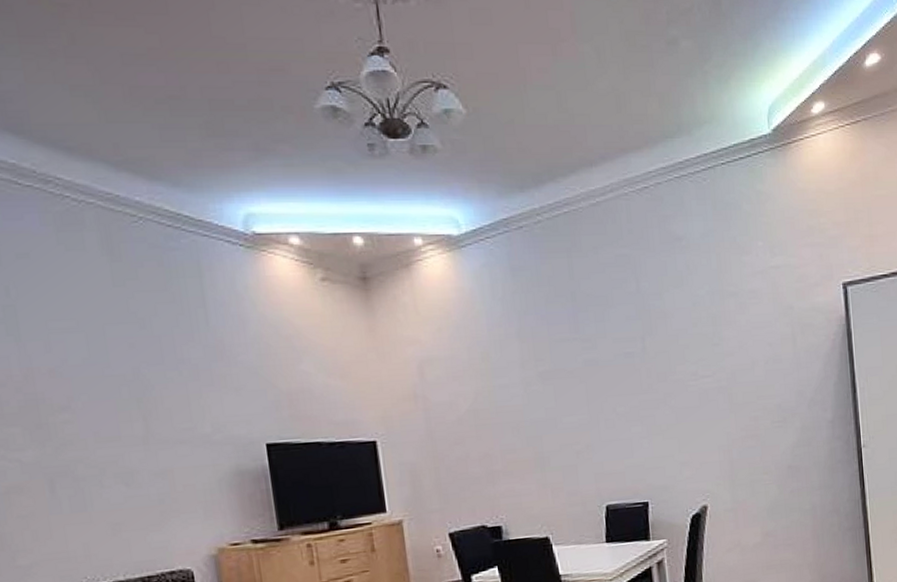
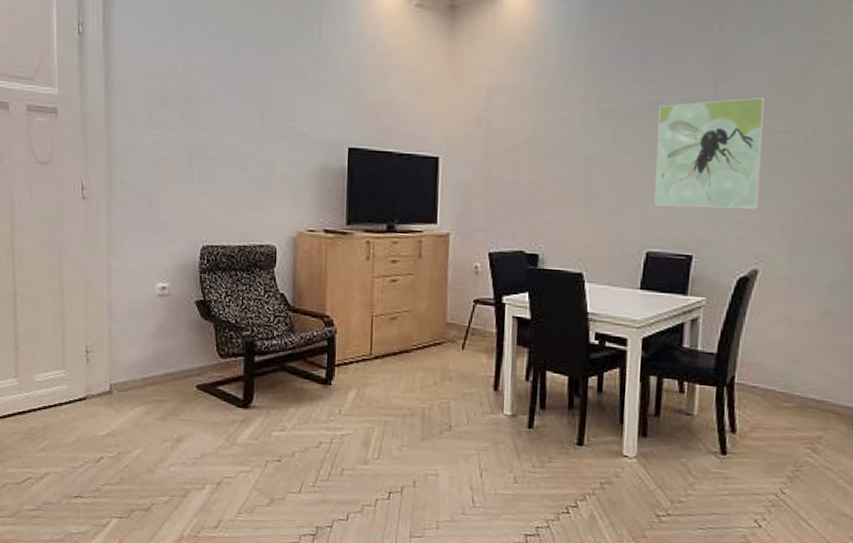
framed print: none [595,347,698,460] -> present [654,97,766,209]

